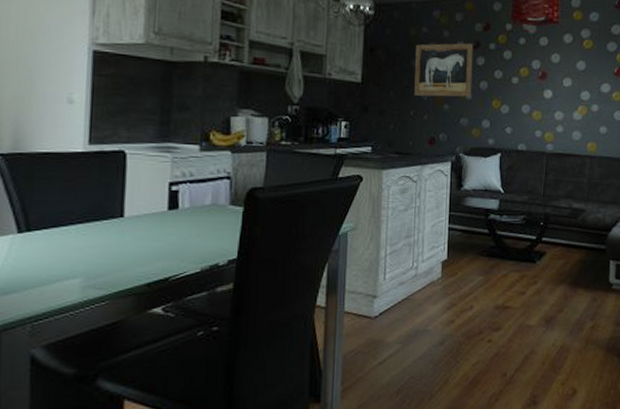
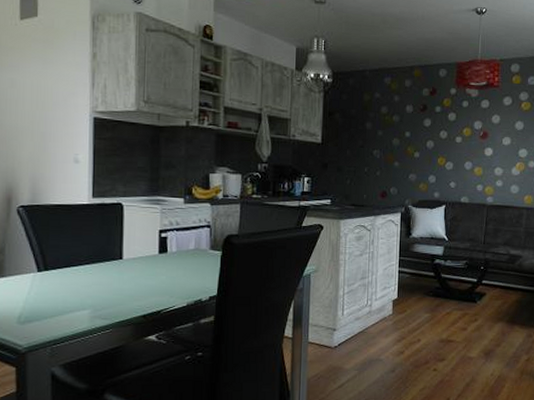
wall art: present [414,43,474,97] -> none [368,106,421,155]

